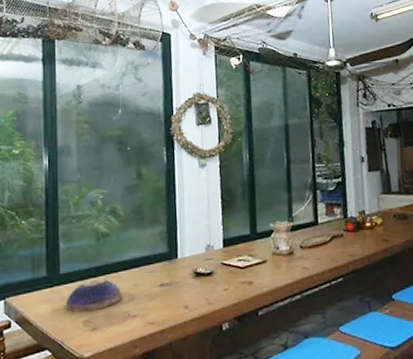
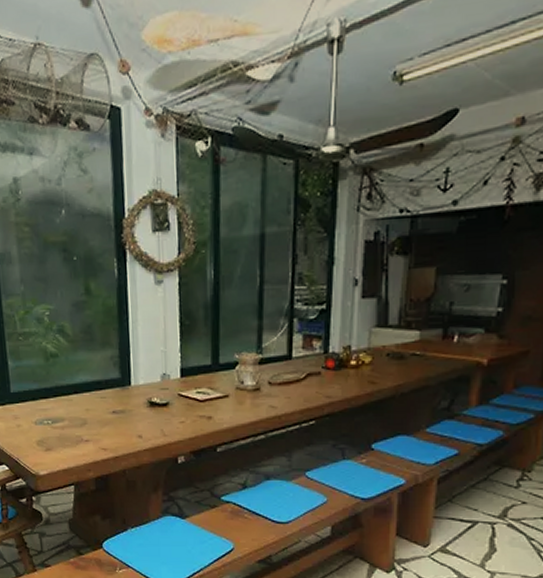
decorative bowl: present [65,279,123,313] -> none [18,401,75,432]

